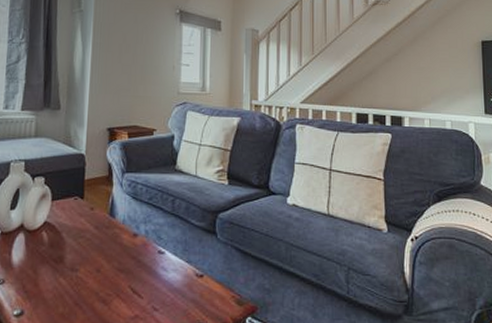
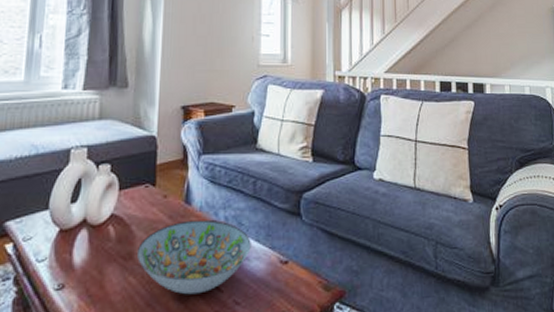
decorative bowl: none [66,231,169,298] -> present [136,219,251,295]

